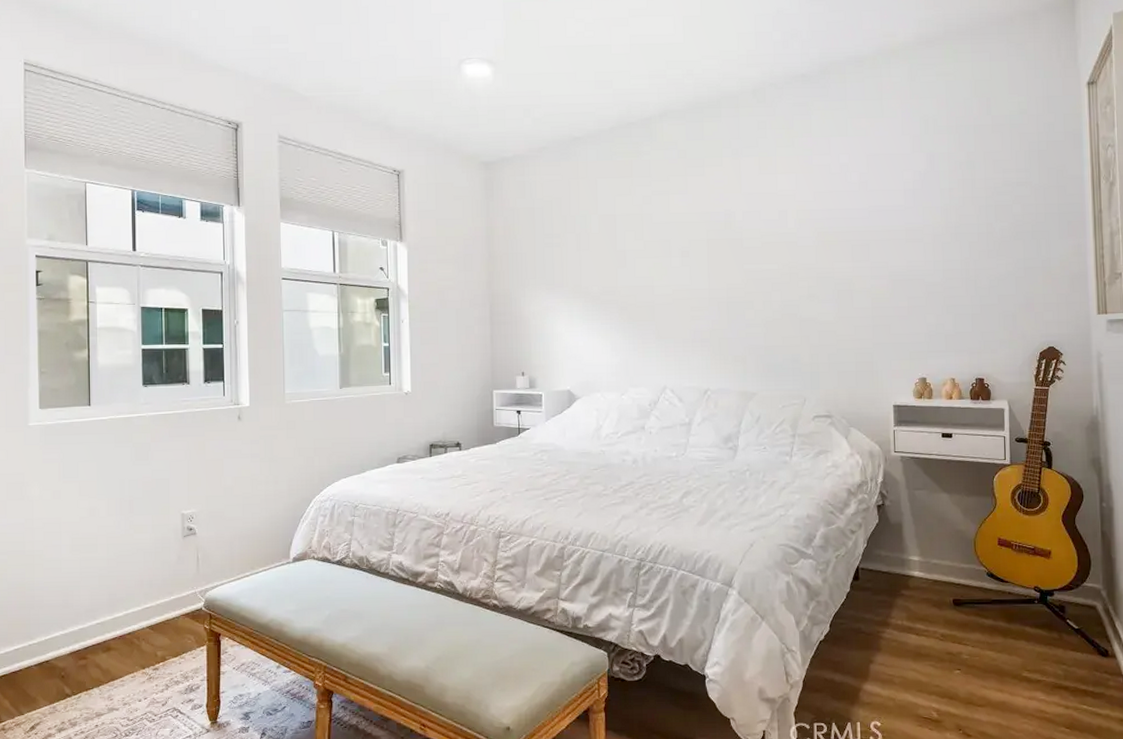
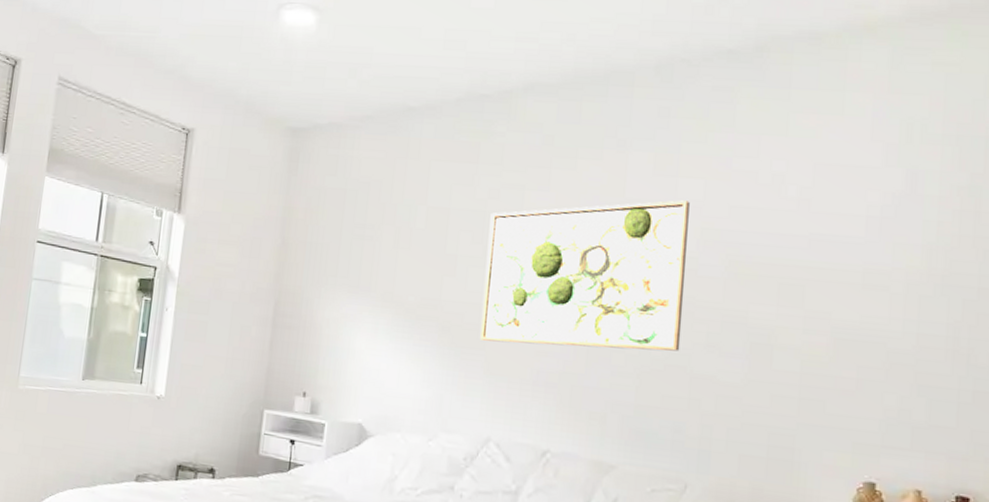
wall art: none [646,191,791,314] -> present [480,200,690,351]

